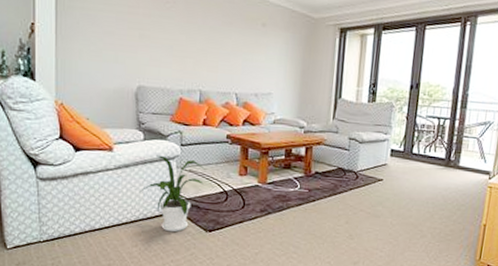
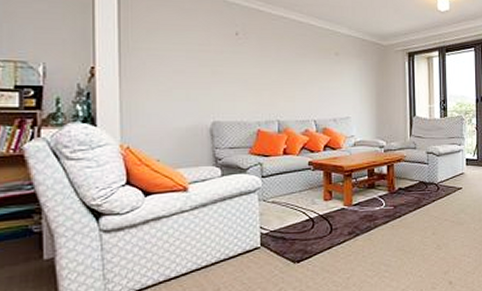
house plant: present [139,155,206,232] -> none [219,190,290,269]

